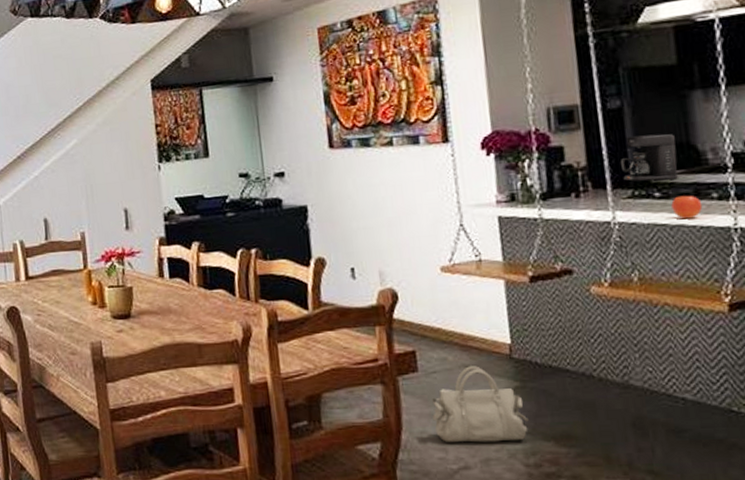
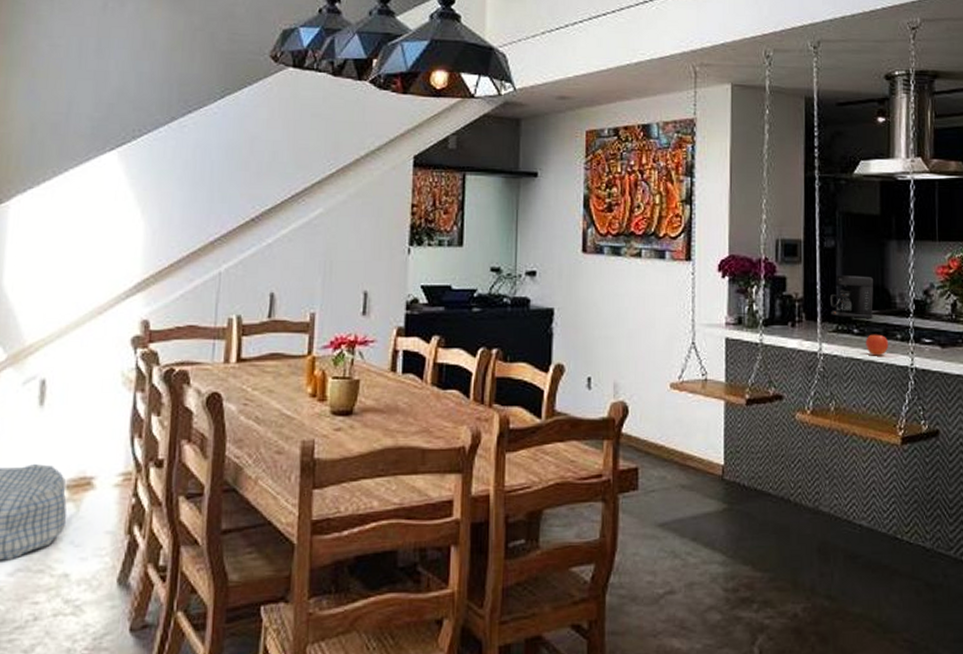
shoulder bag: present [432,366,529,443] -> none [646,486,732,566]

